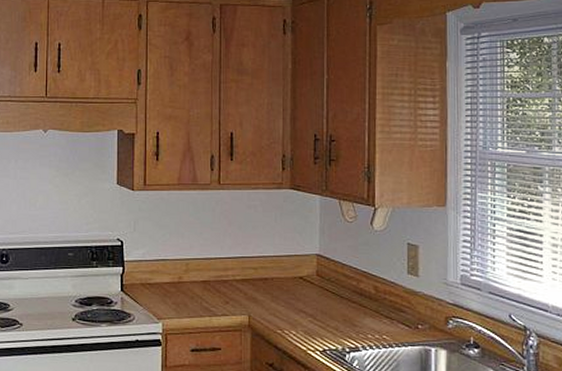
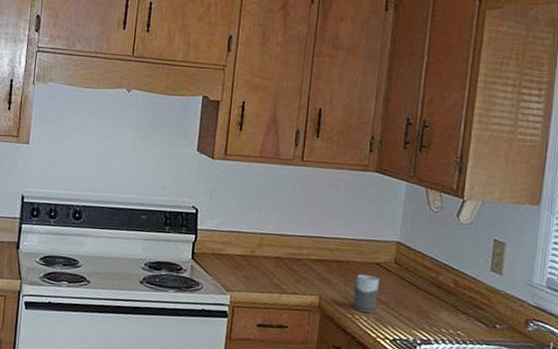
mug: none [272,290,304,327] -> present [345,274,379,313]

